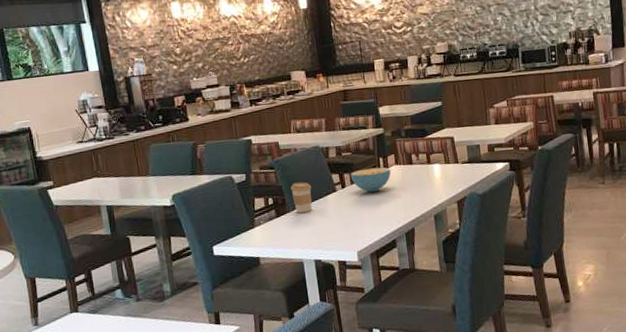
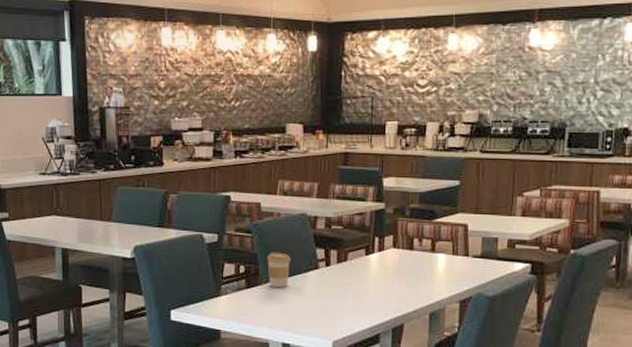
cereal bowl: present [350,167,391,193] -> none [338,247,387,276]

